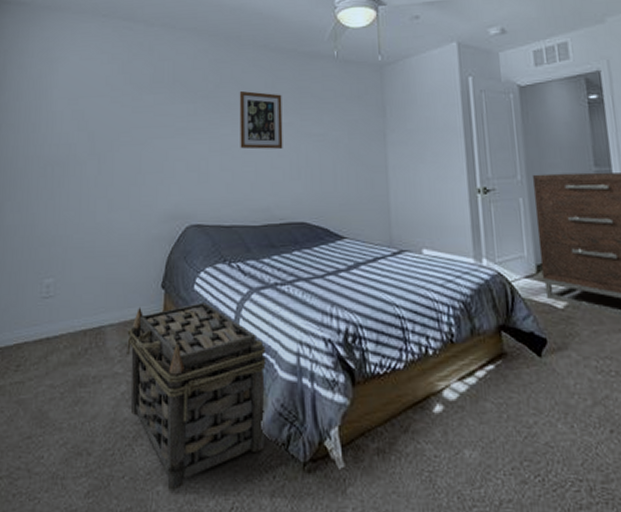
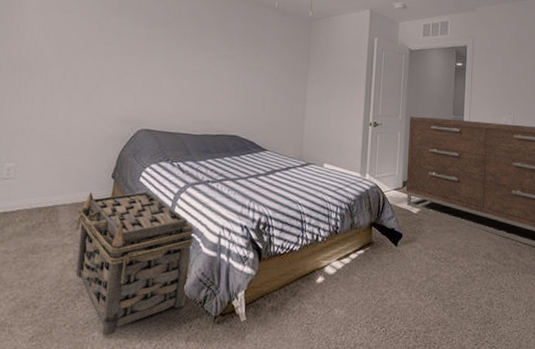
wall art: present [239,91,283,150] -> none [190,25,229,75]

